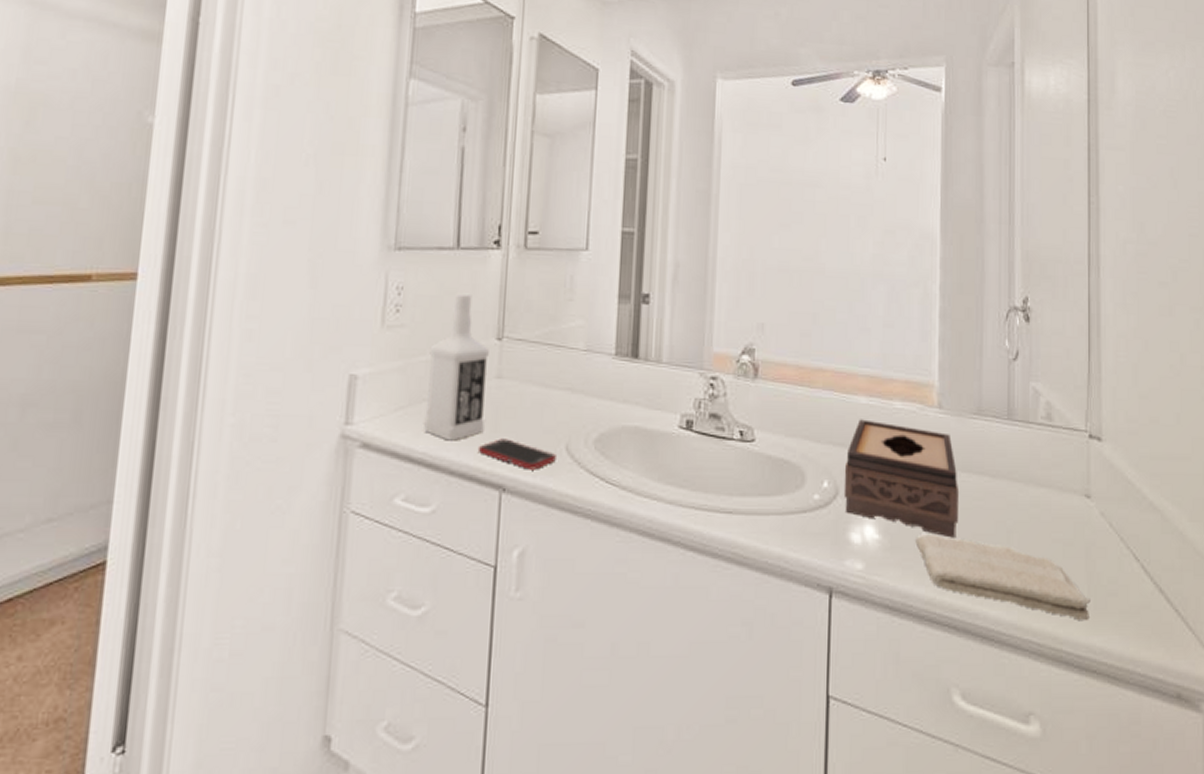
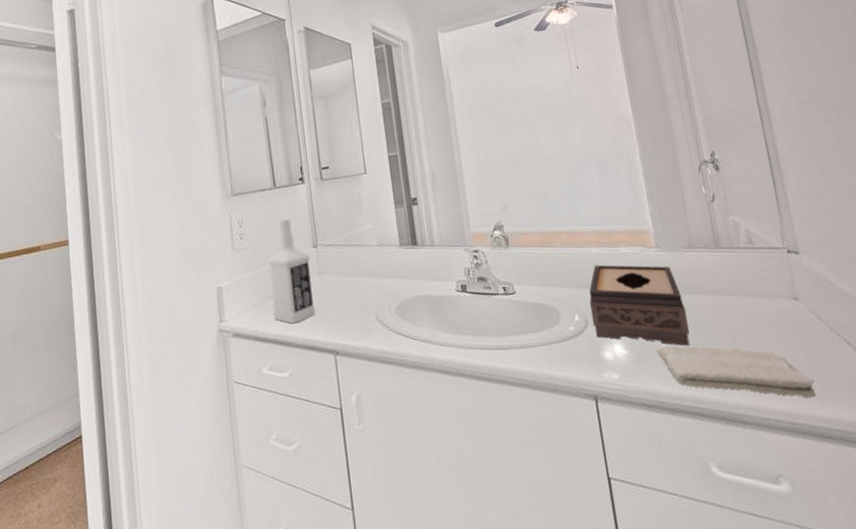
cell phone: present [477,438,556,470] -> none [313,317,371,337]

